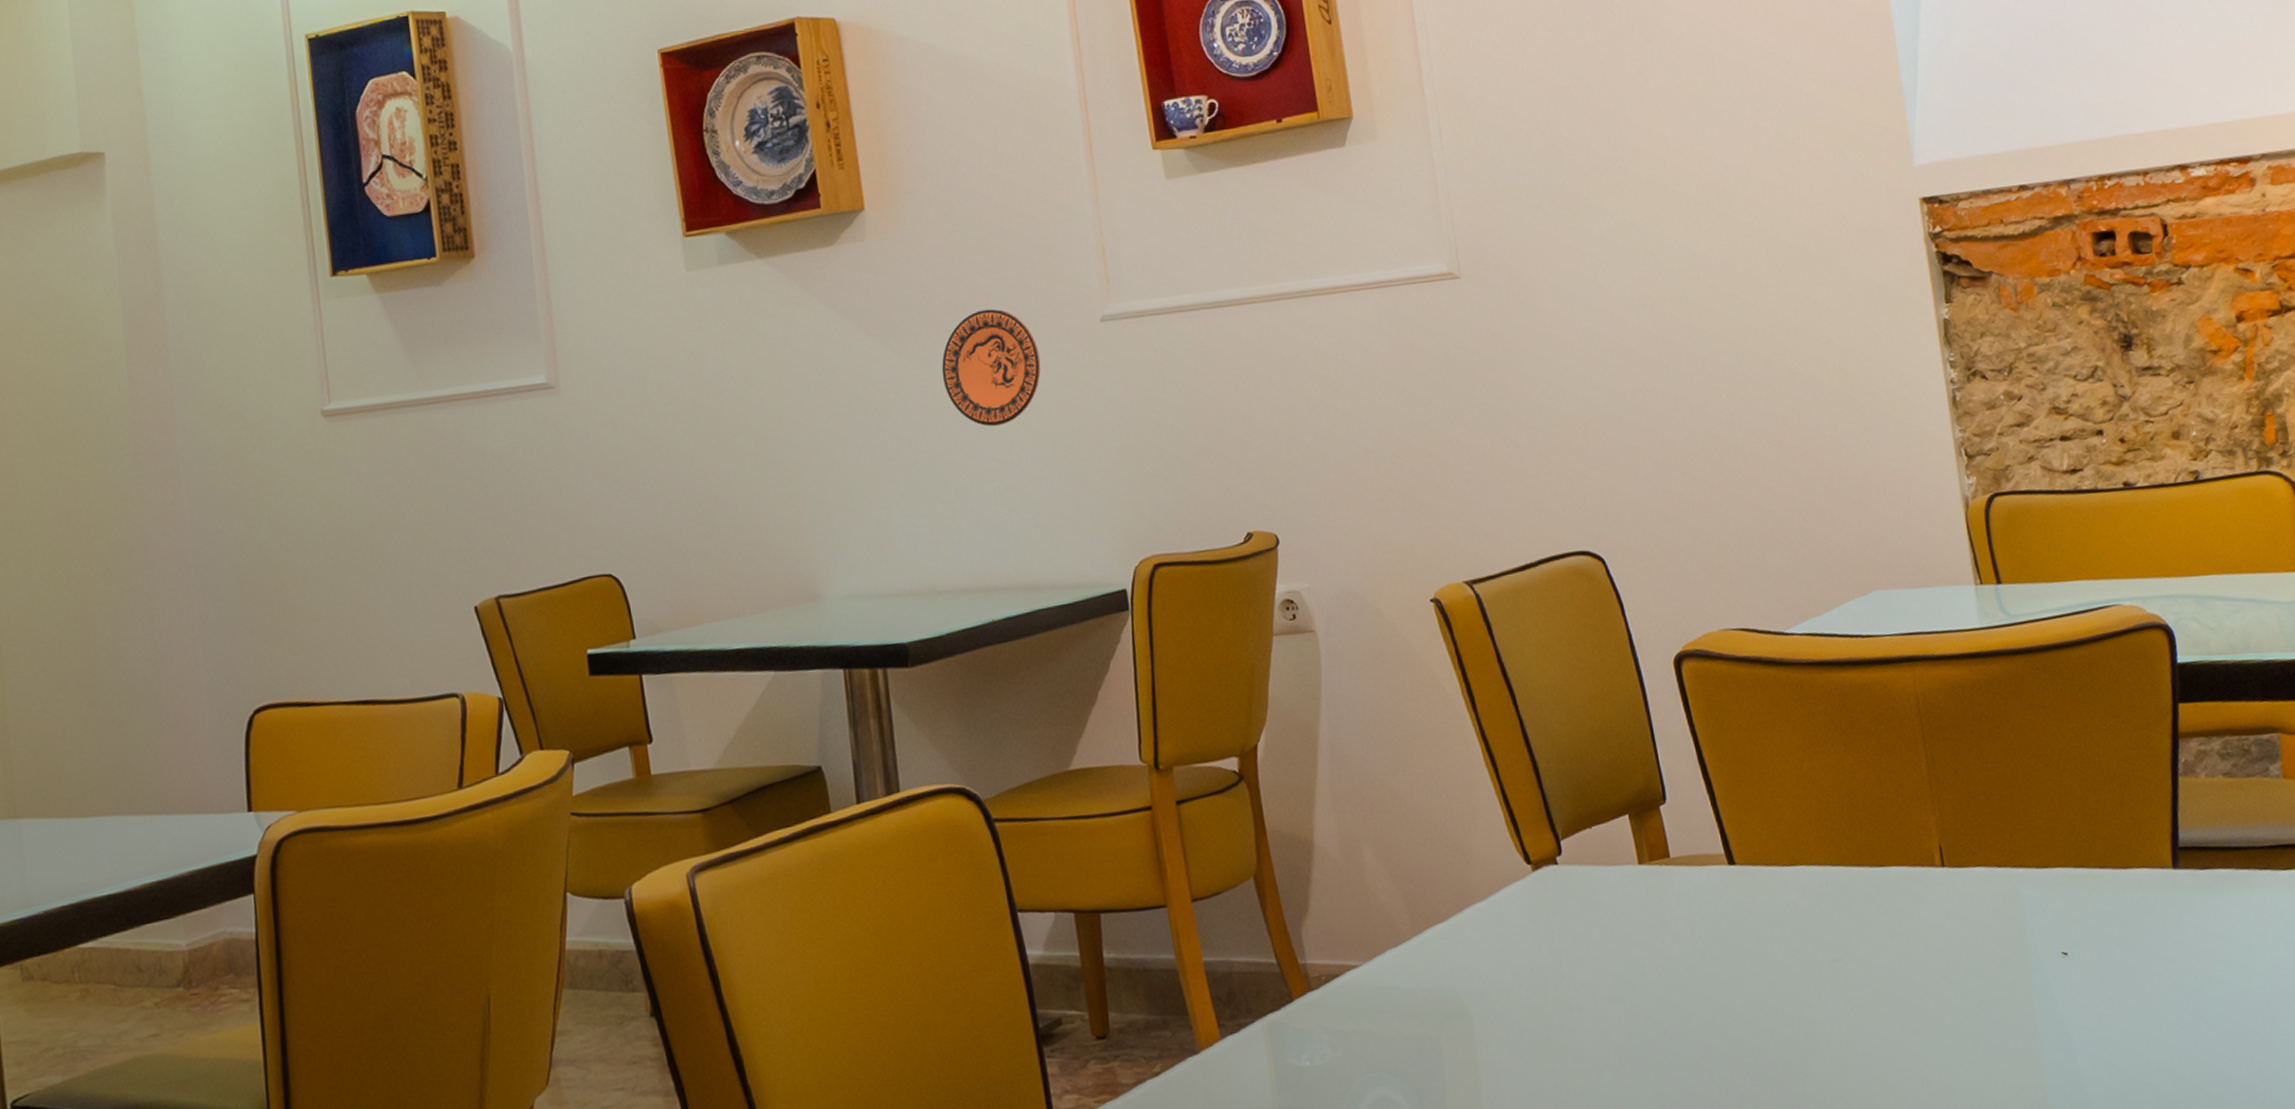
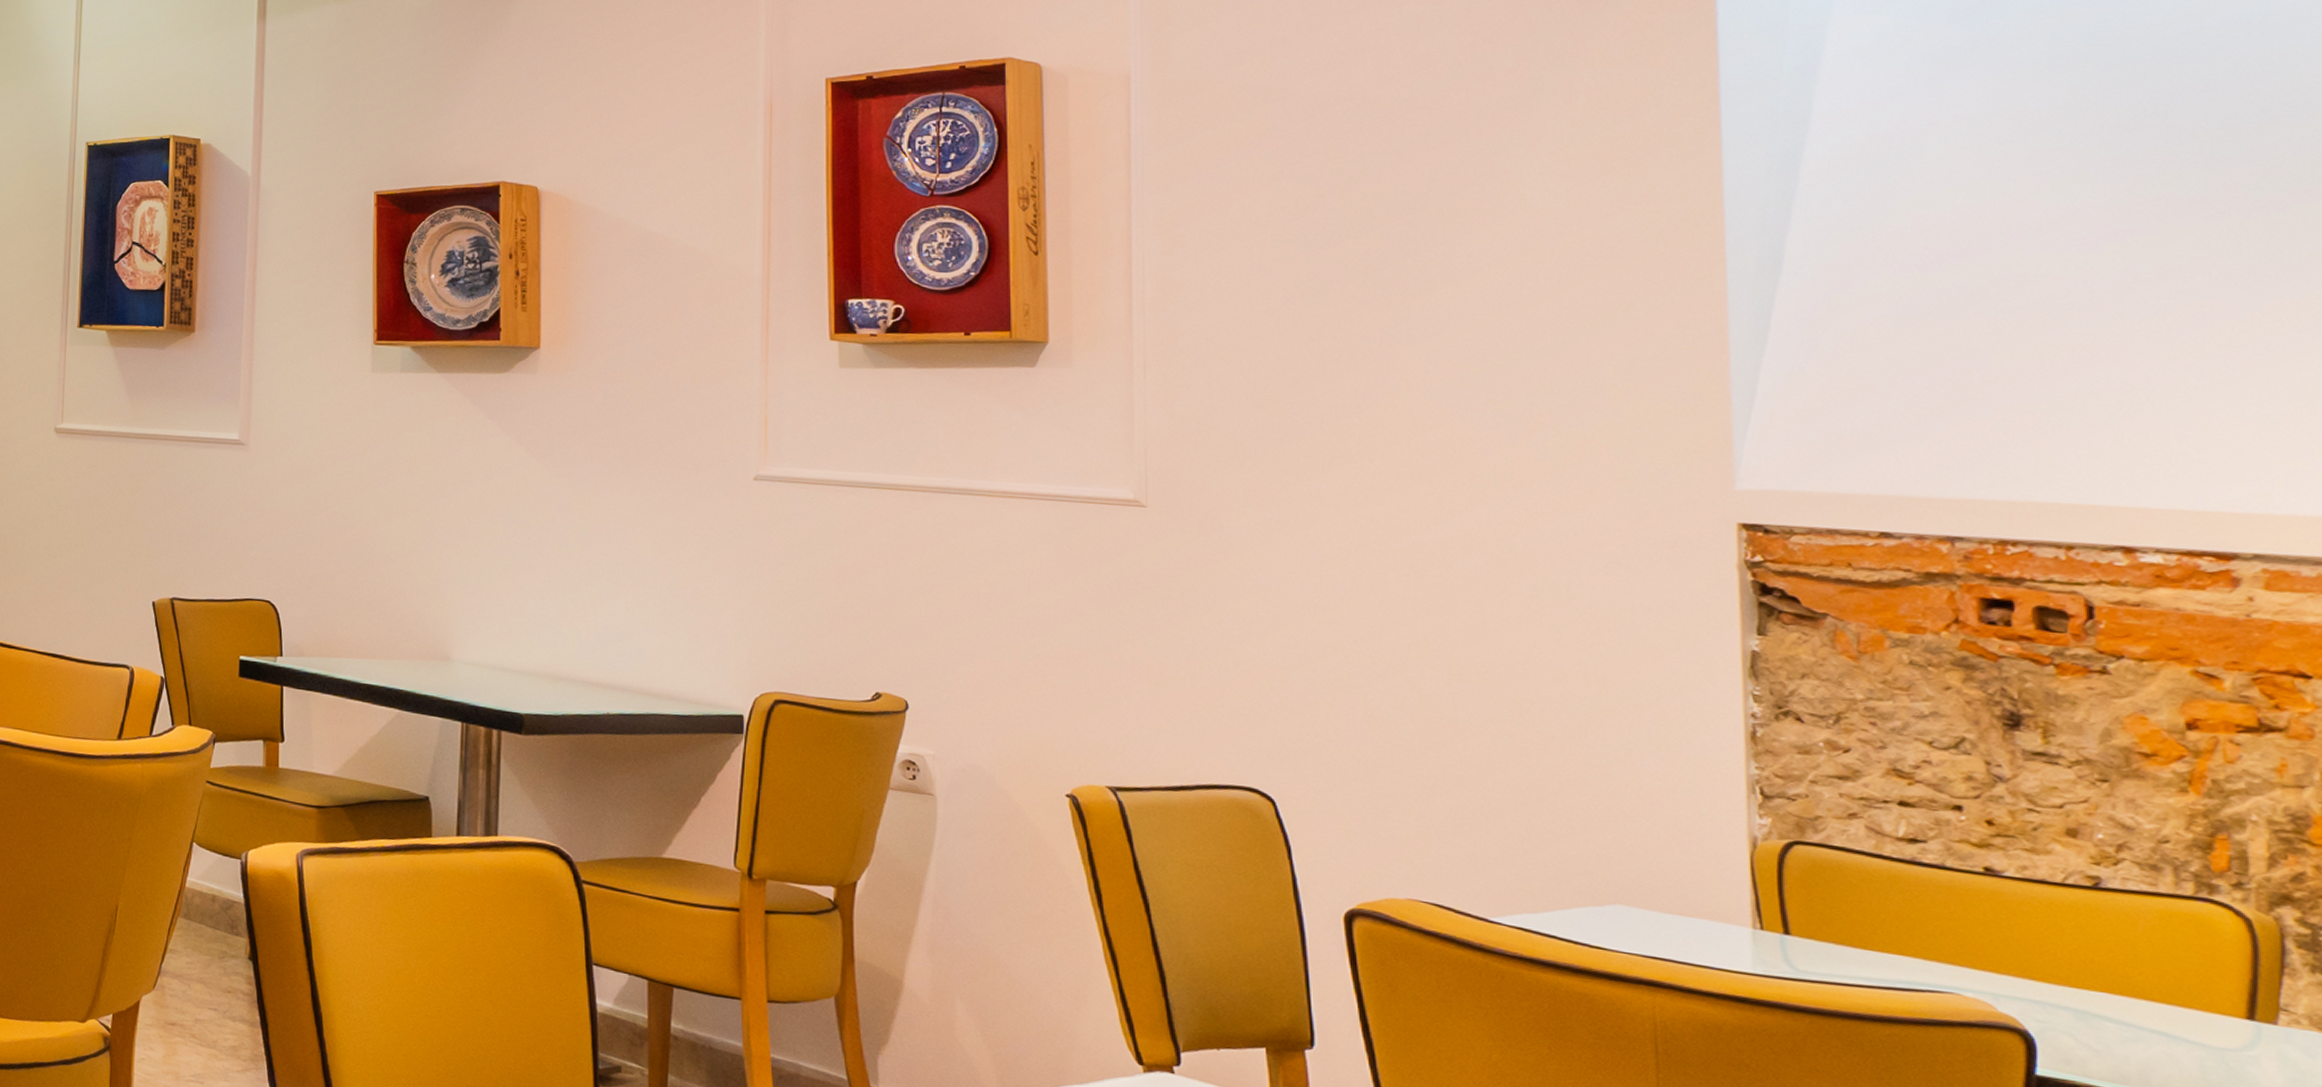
decorative plate: present [941,309,1041,427] -> none [591,449,689,550]

